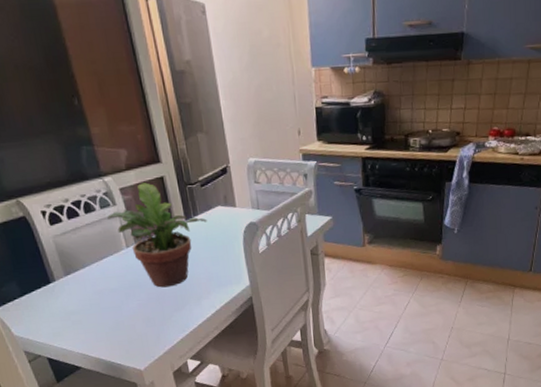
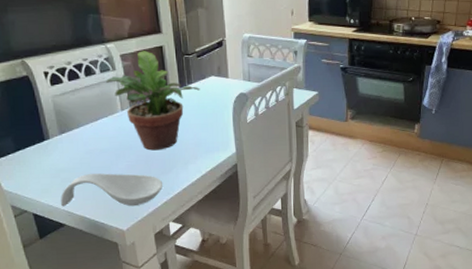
spoon rest: none [73,312,178,350] -> present [61,173,163,207]

